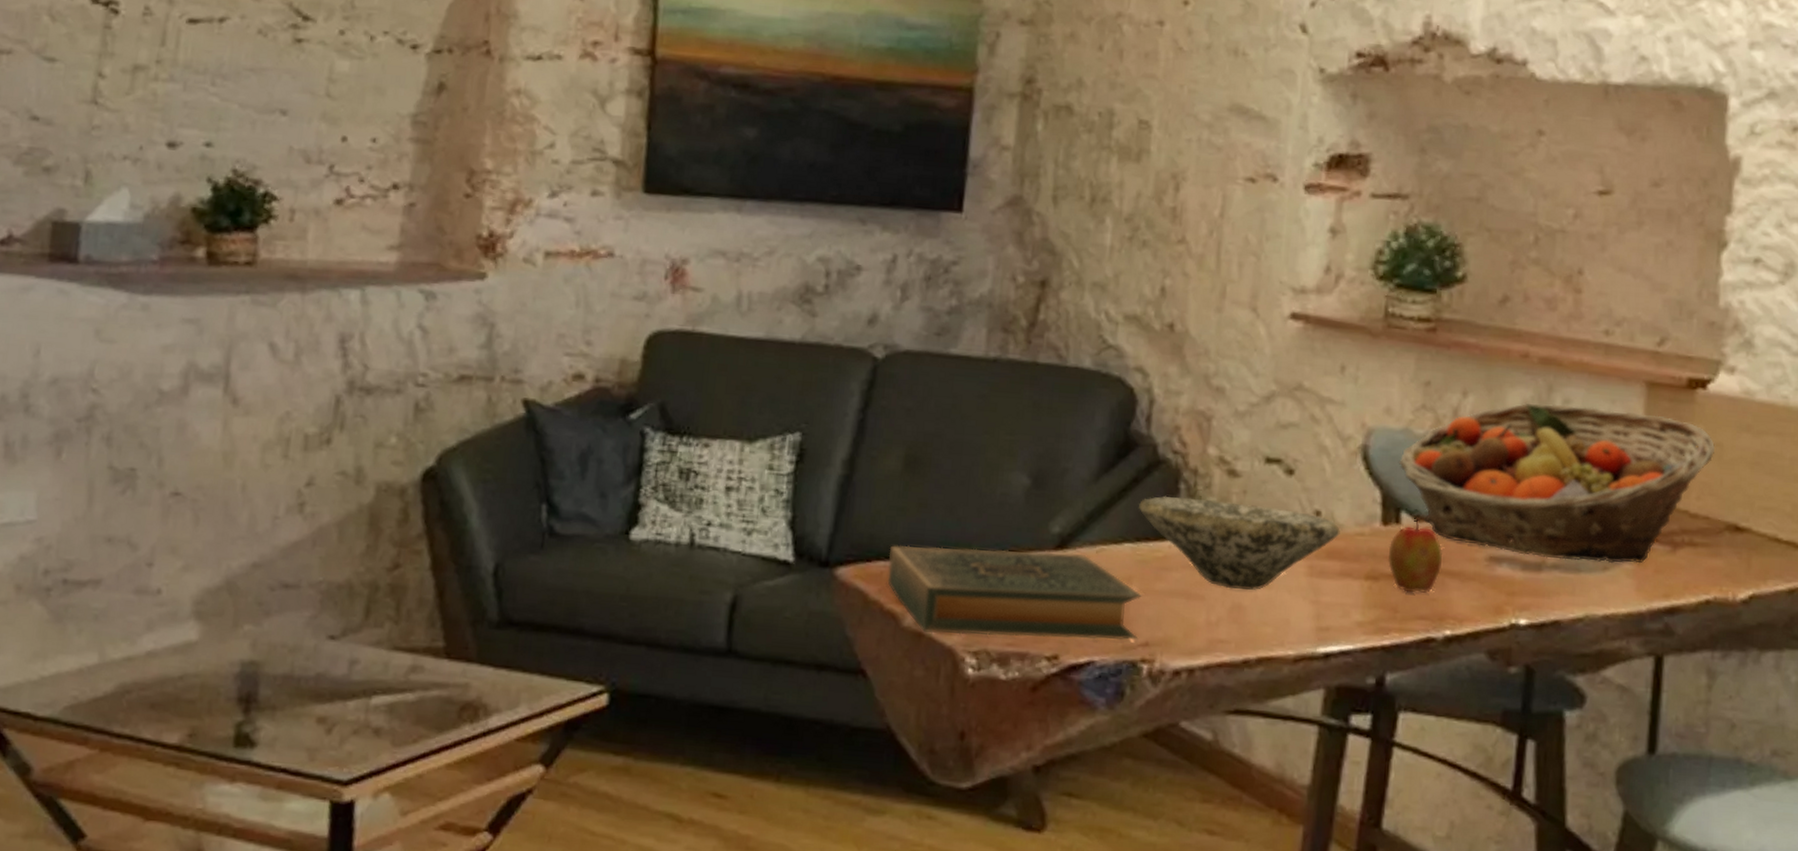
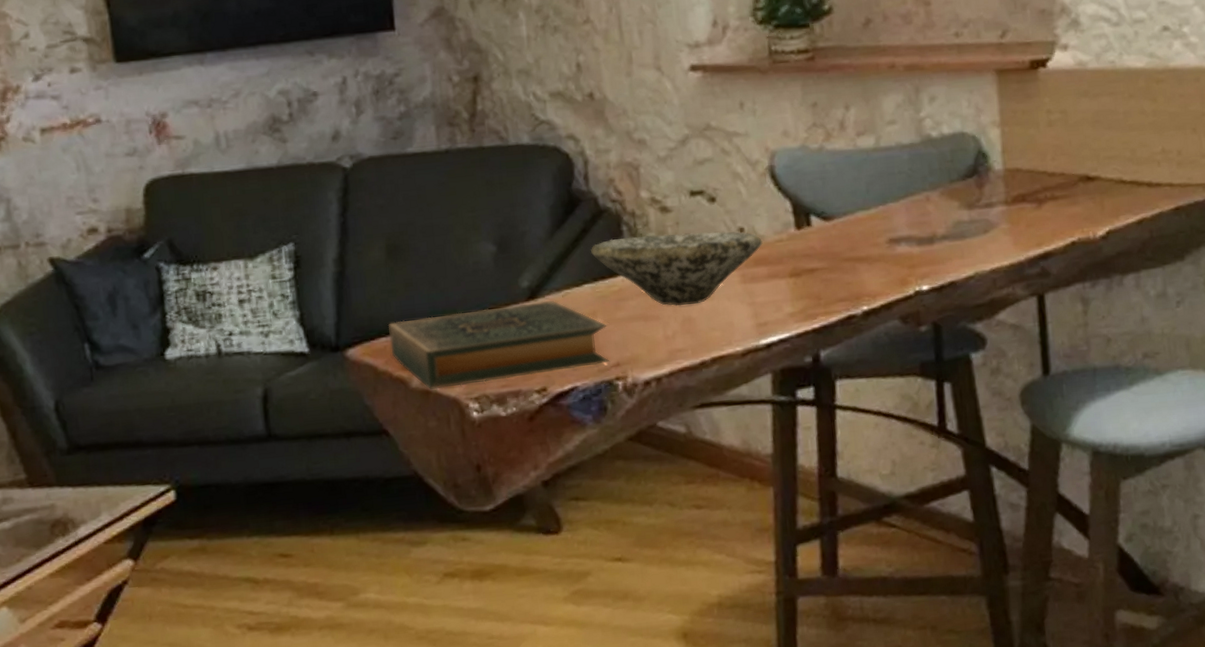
apple: present [1387,517,1443,593] -> none [804,217,851,282]
fruit basket: present [1398,402,1716,564] -> none [800,96,1062,233]

